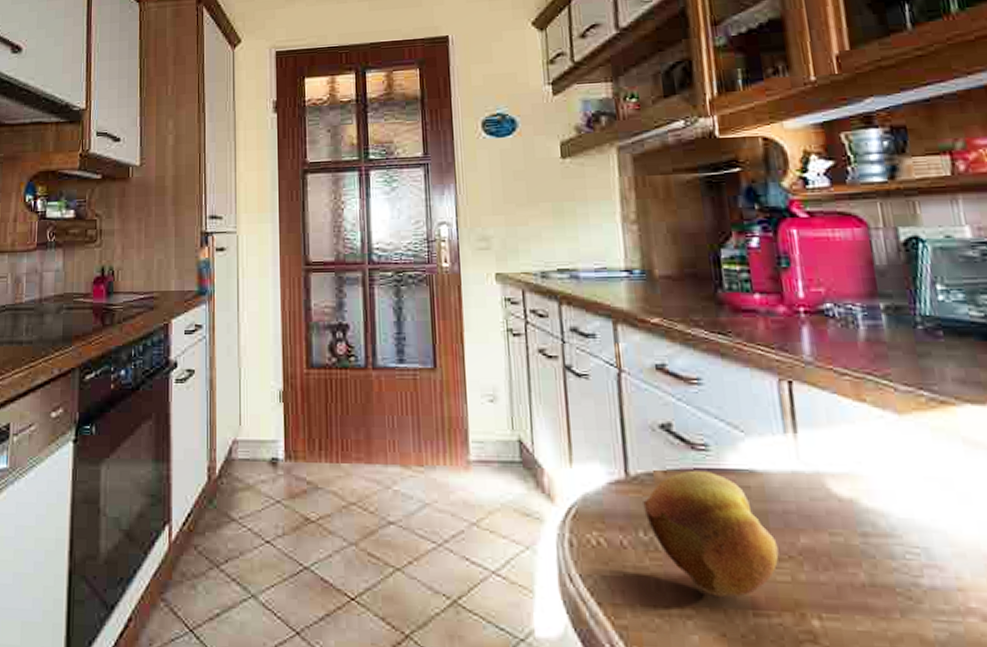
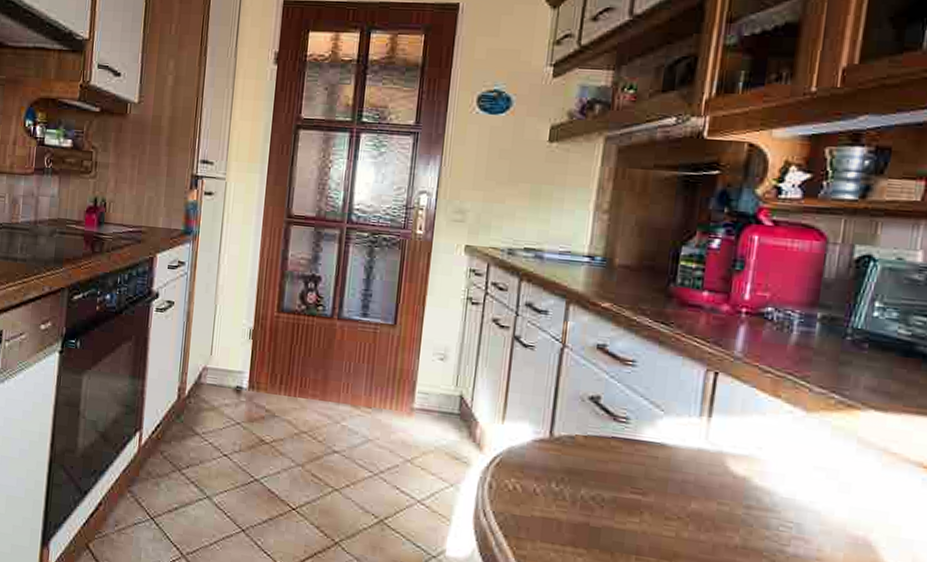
fruit: present [643,470,779,597] -> none [560,438,671,544]

